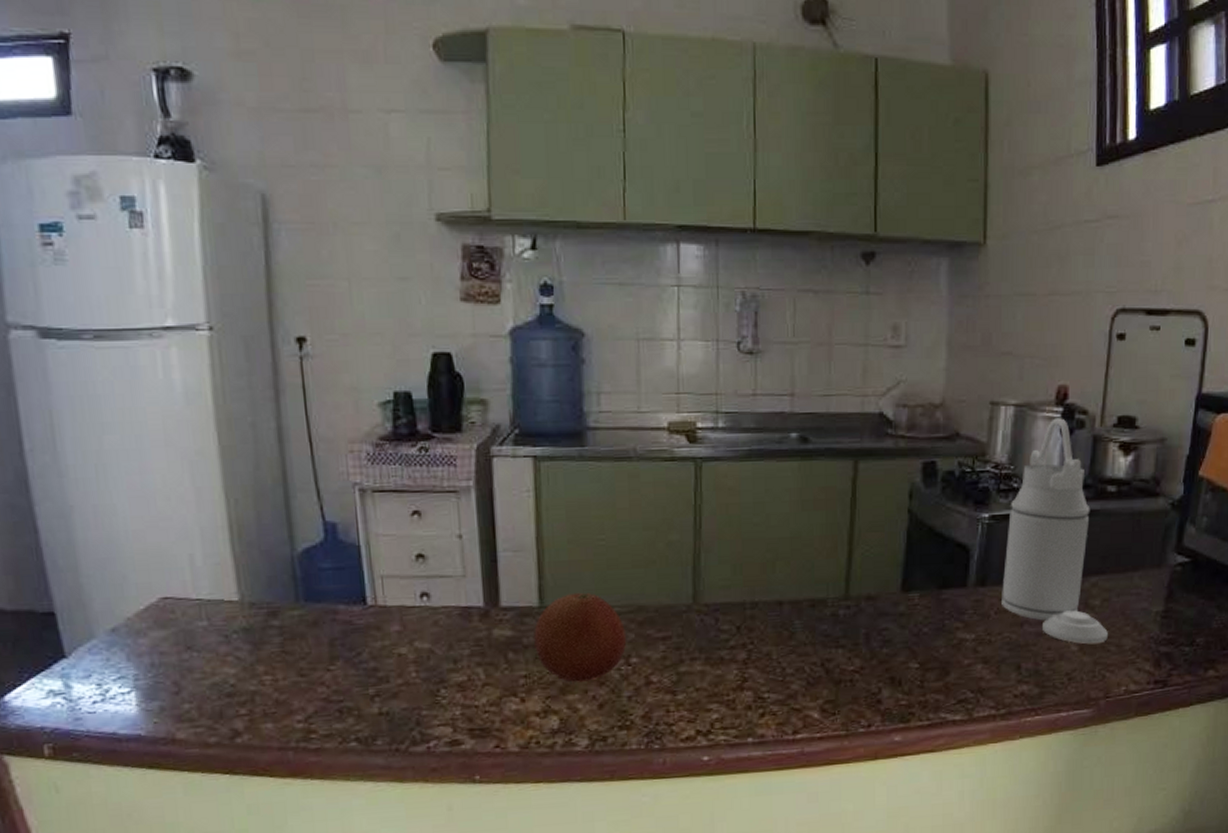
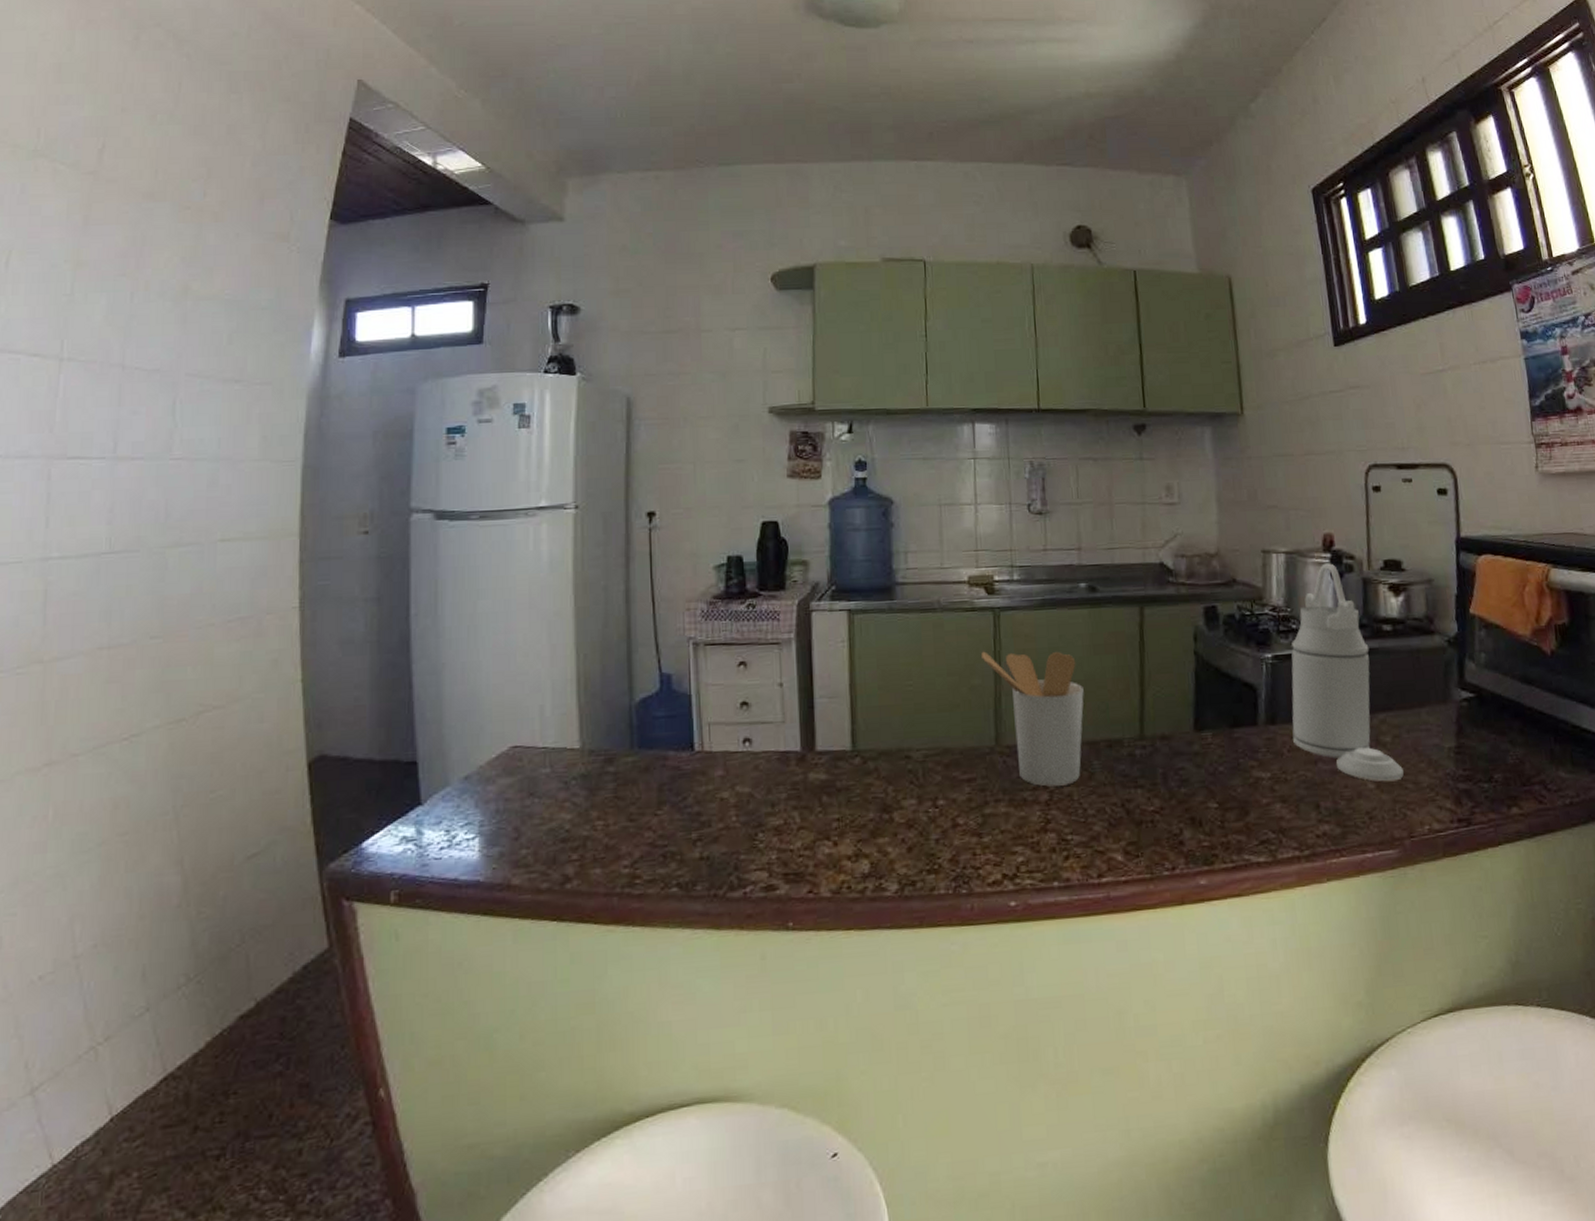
fruit: present [534,592,627,682] -> none [847,736,934,825]
utensil holder: none [679,505,789,646] -> present [980,651,1084,787]

